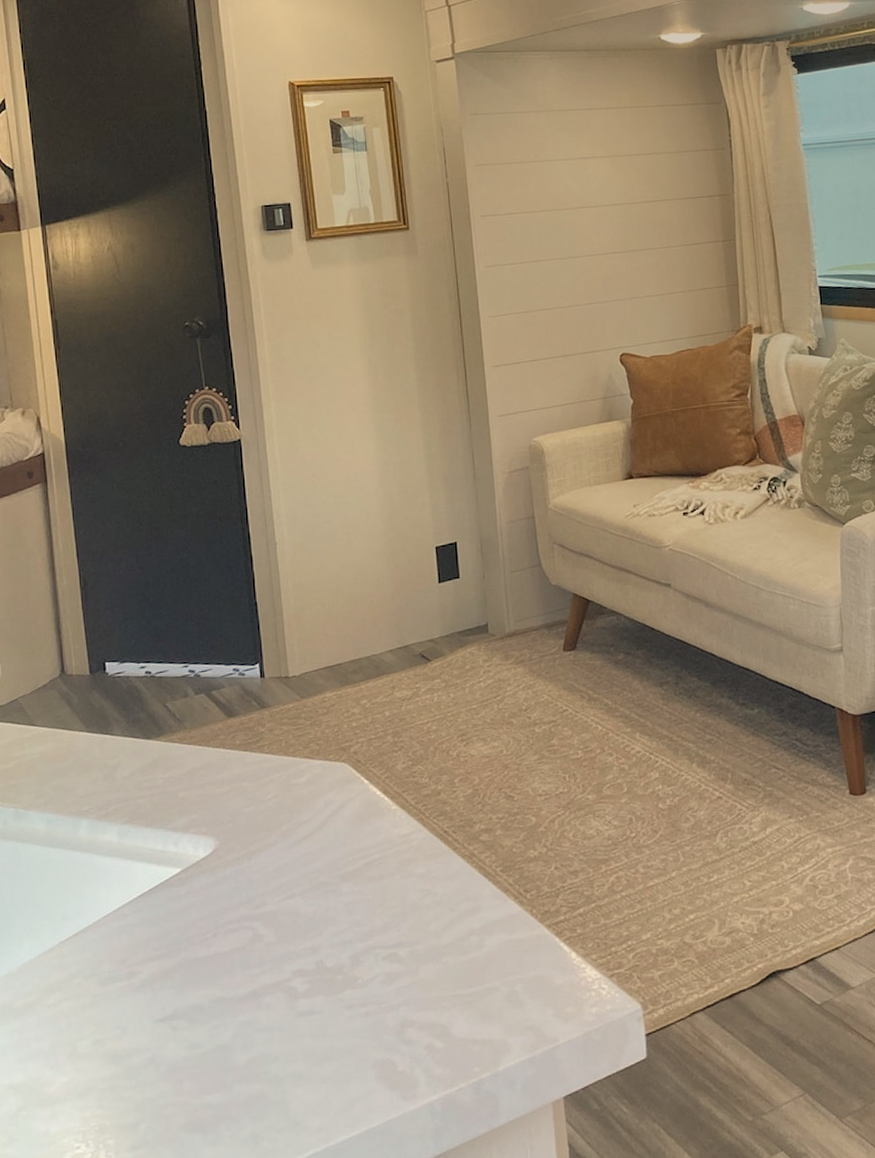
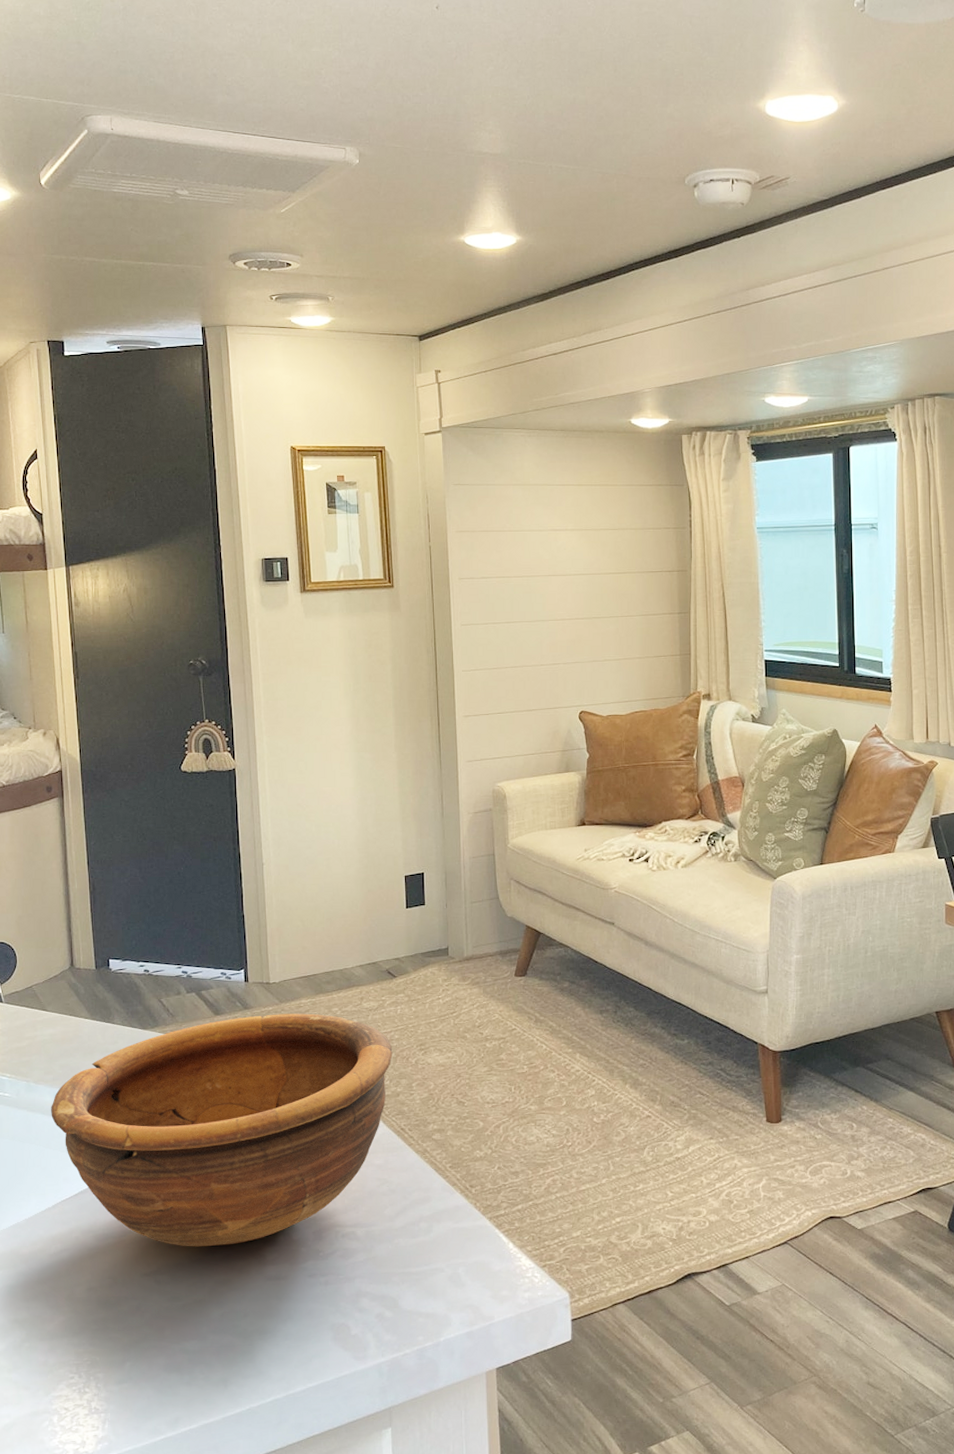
bowl: none [44,708,431,985] -> present [51,1013,393,1247]

